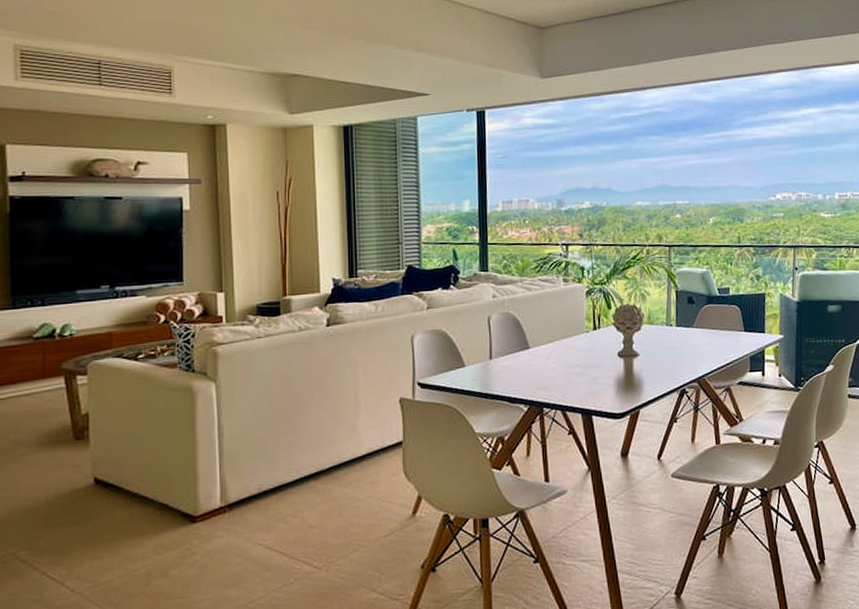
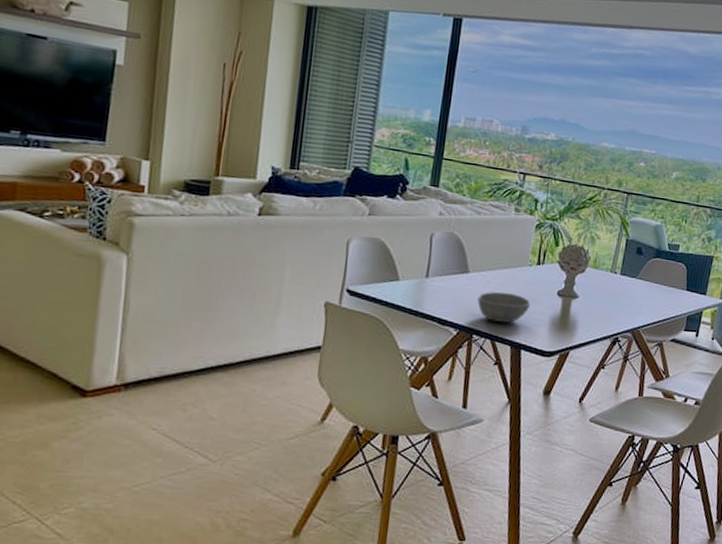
bowl: none [542,361,594,392] -> present [477,292,531,323]

